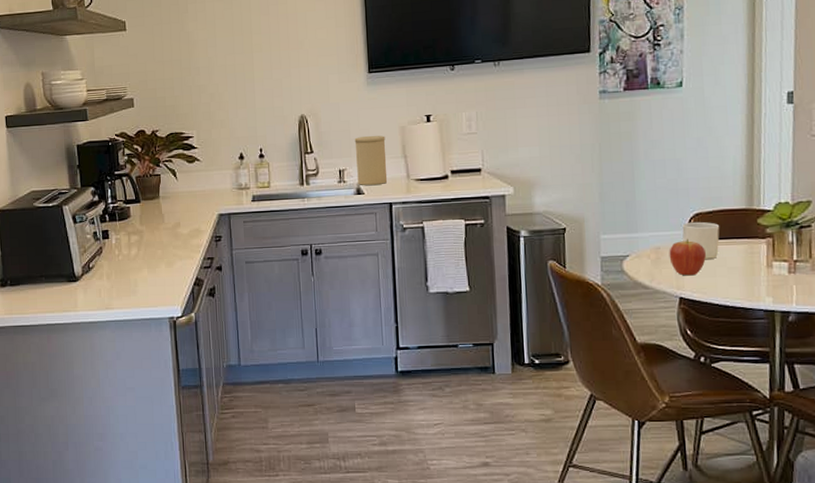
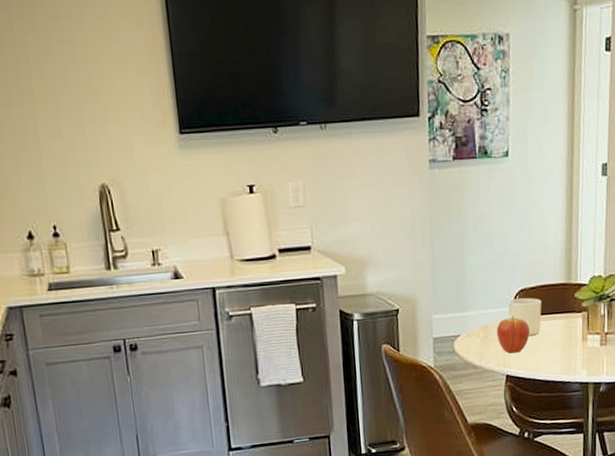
canister: present [354,136,387,186] -> none [168,209,208,269]

